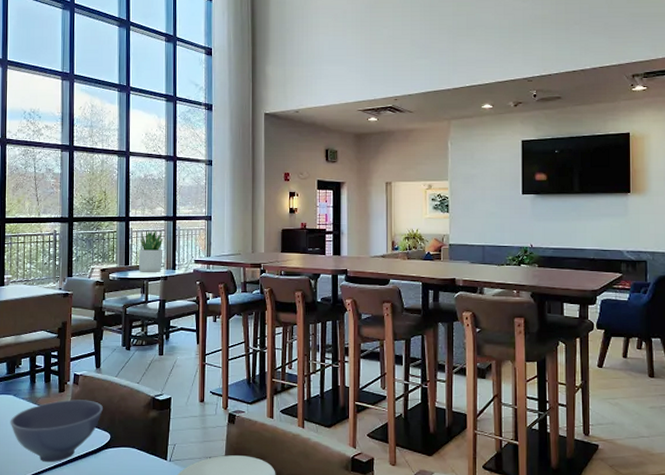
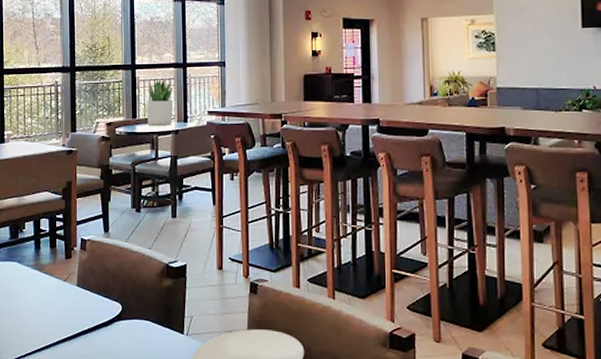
bowl: present [10,399,104,462] -> none [15,267,114,335]

